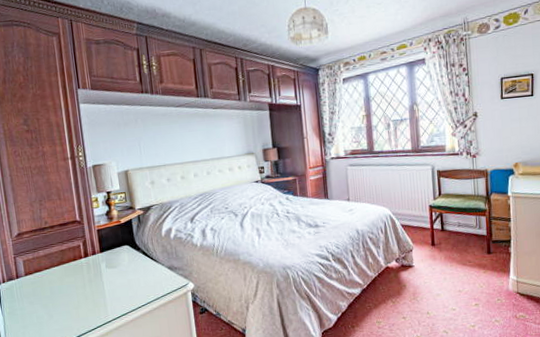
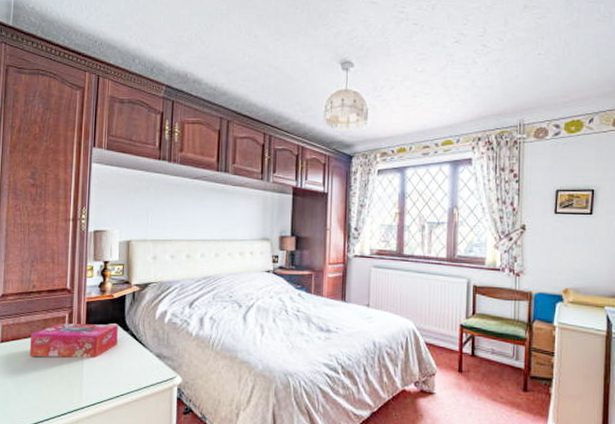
tissue box: none [50,246,132,284] -> present [29,323,118,358]

